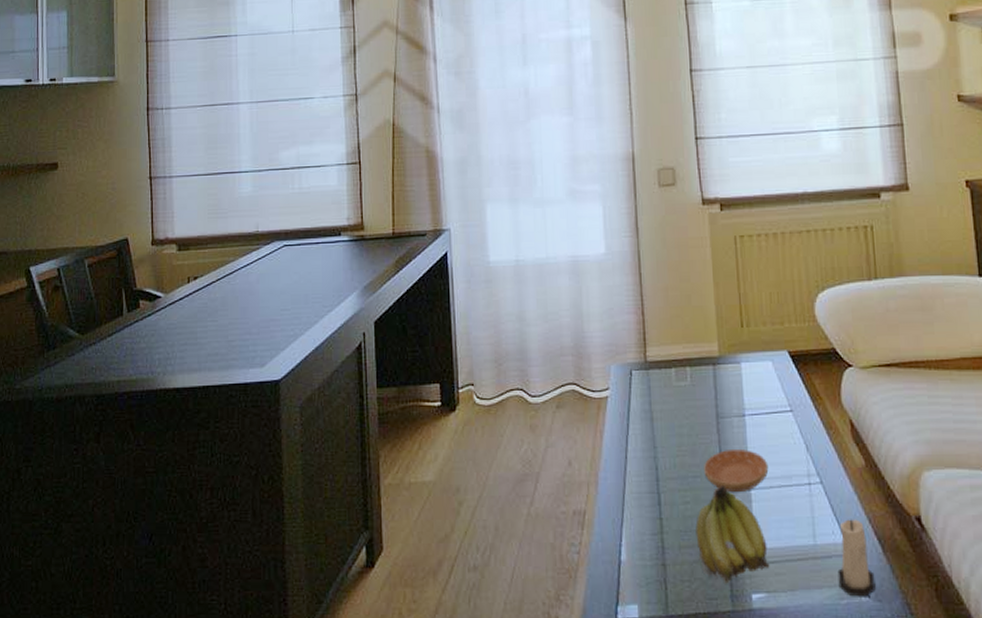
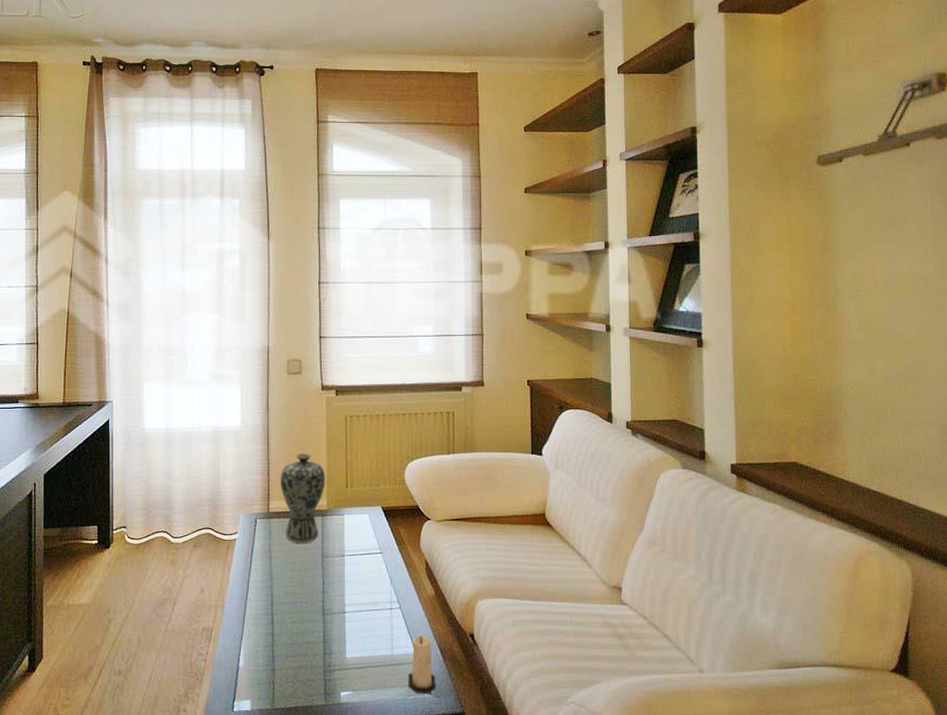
vase: none [657,286,715,400] -> present [280,454,326,543]
fruit: present [695,486,770,584] -> none [300,609,356,684]
saucer: present [704,450,769,492] -> none [310,582,360,614]

